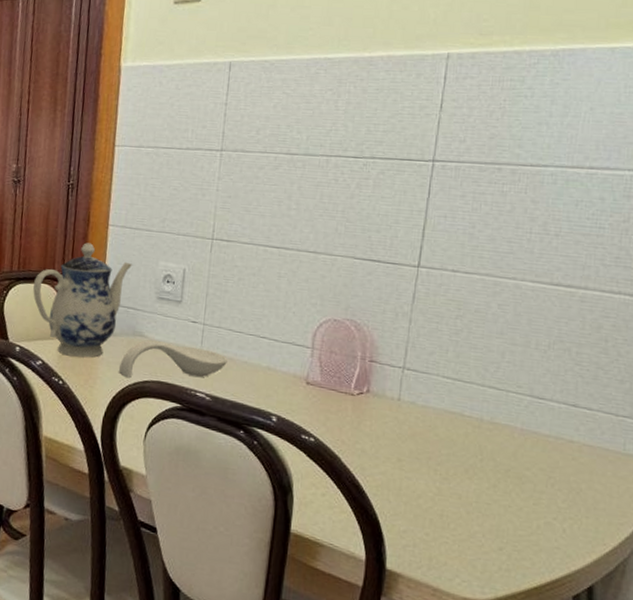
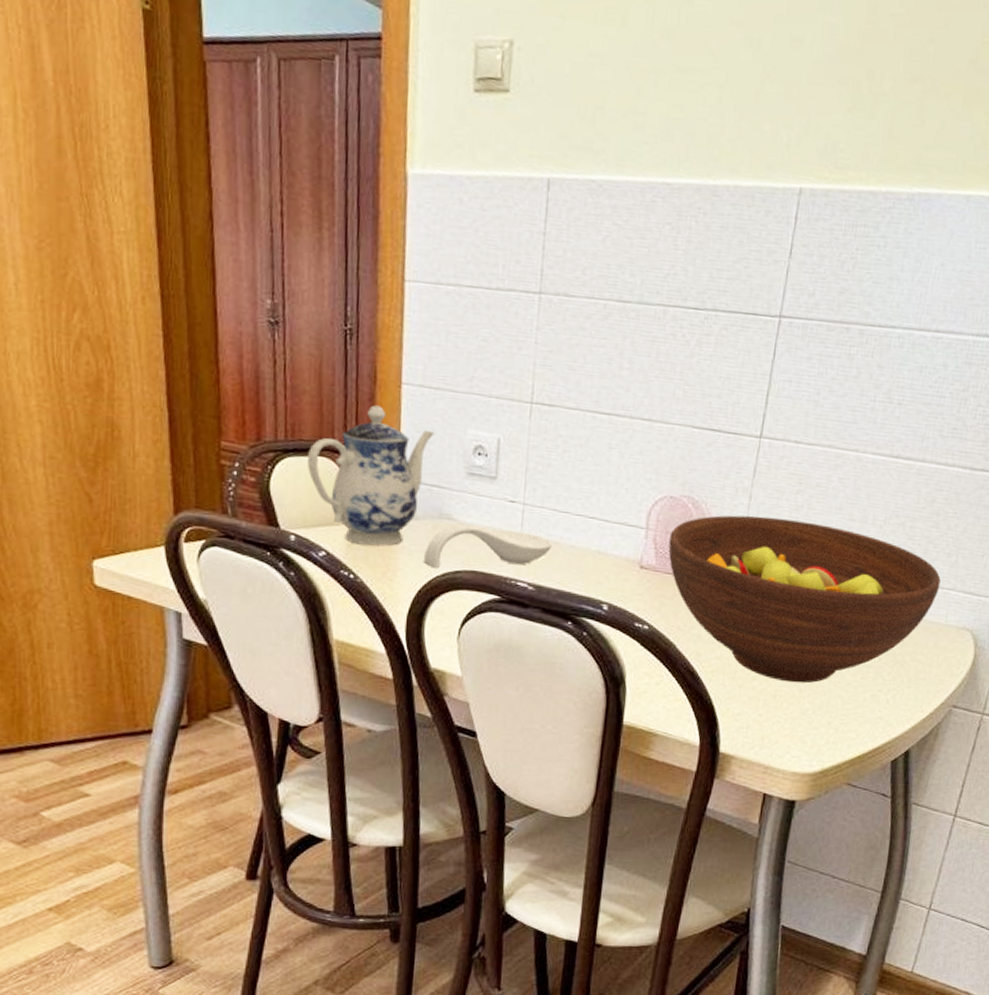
fruit bowl: none [332,337,615,505] -> present [668,515,941,683]

